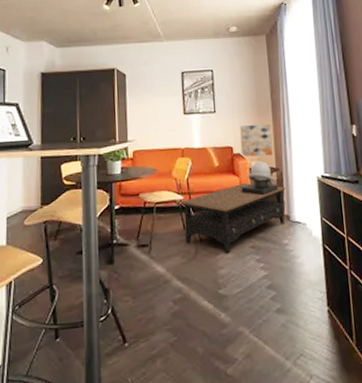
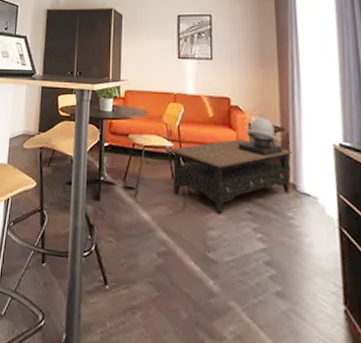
wall art: present [240,124,273,157] -> none [238,75,278,113]

